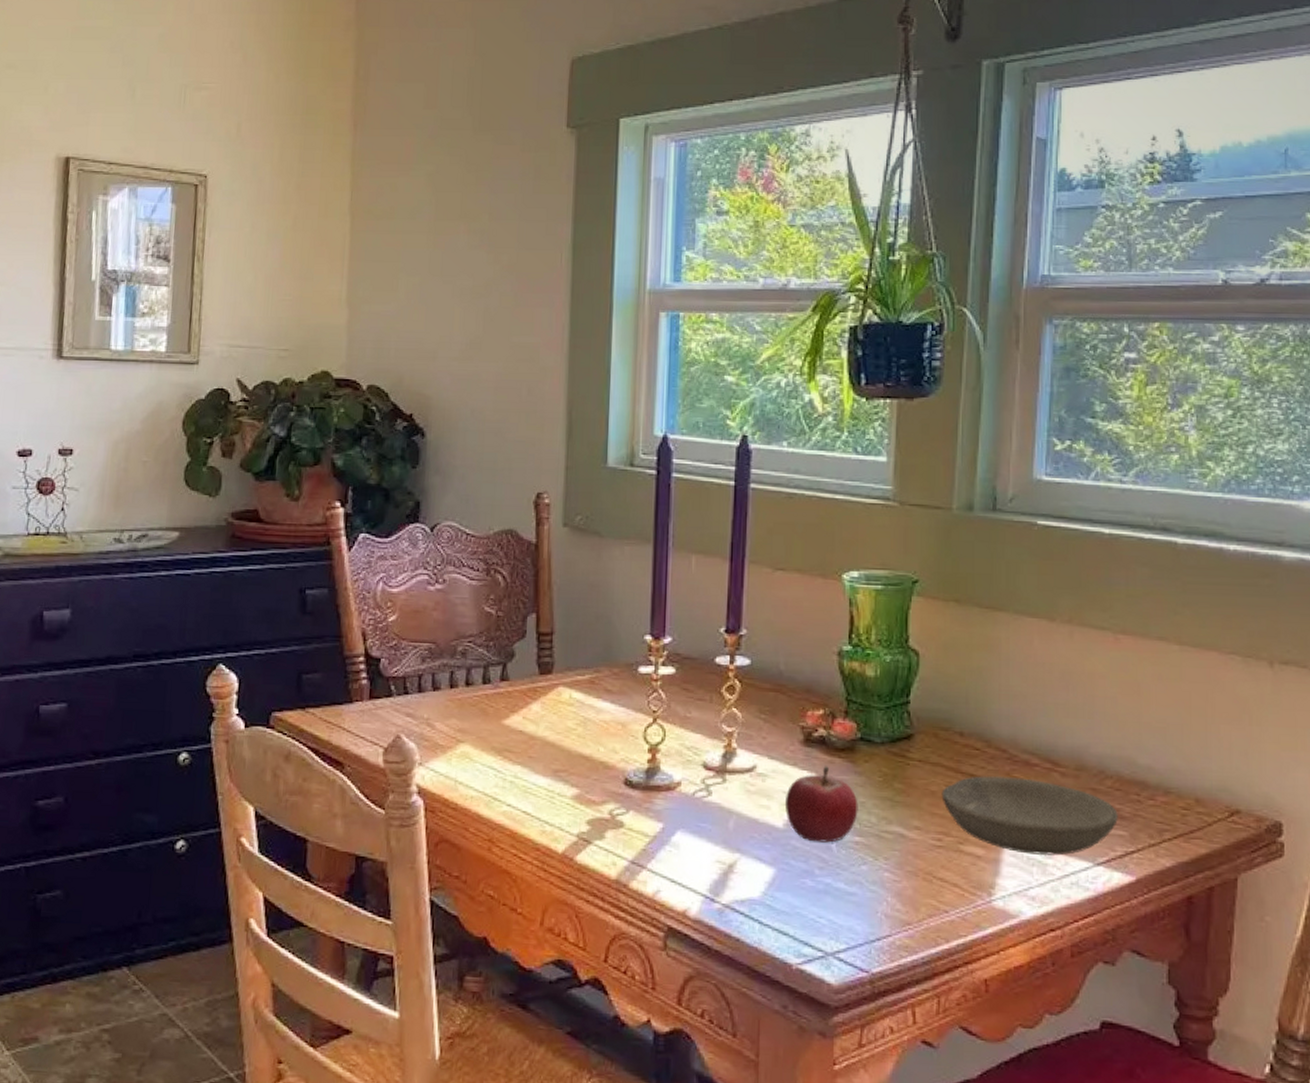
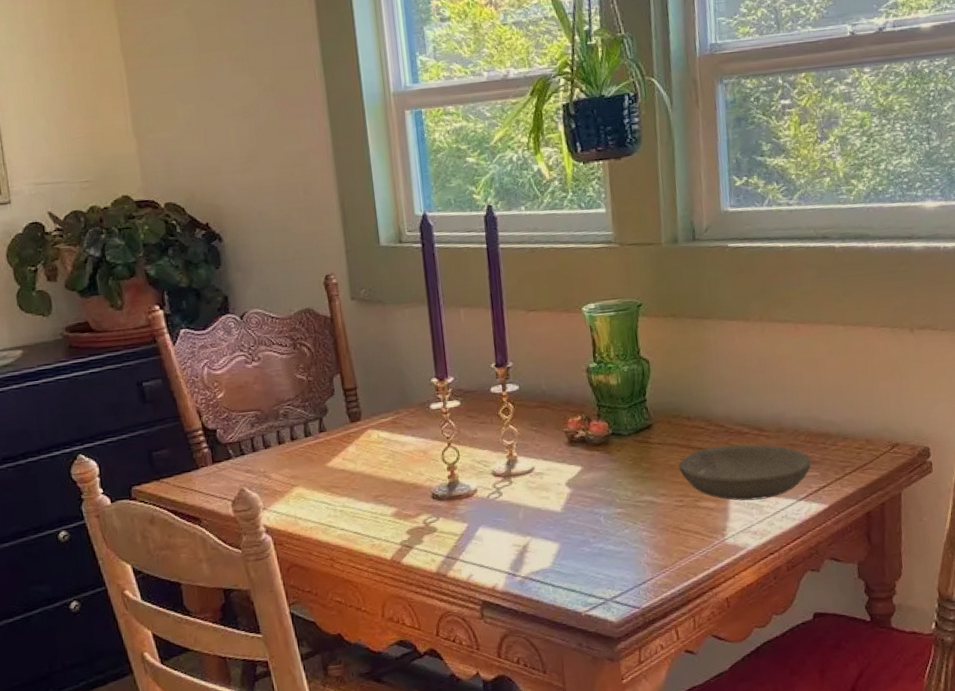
fruit: present [784,766,858,843] -> none [559,459,617,519]

